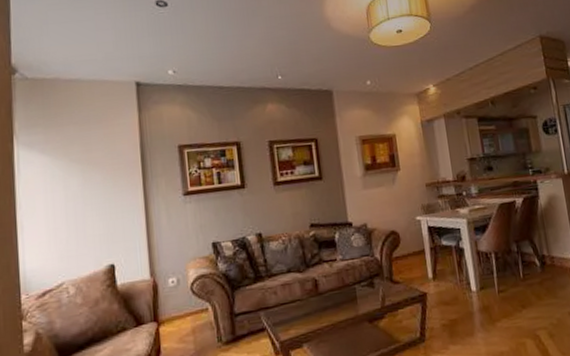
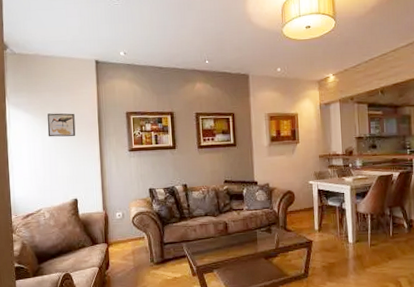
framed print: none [71,150,111,185] -> present [47,113,76,137]

